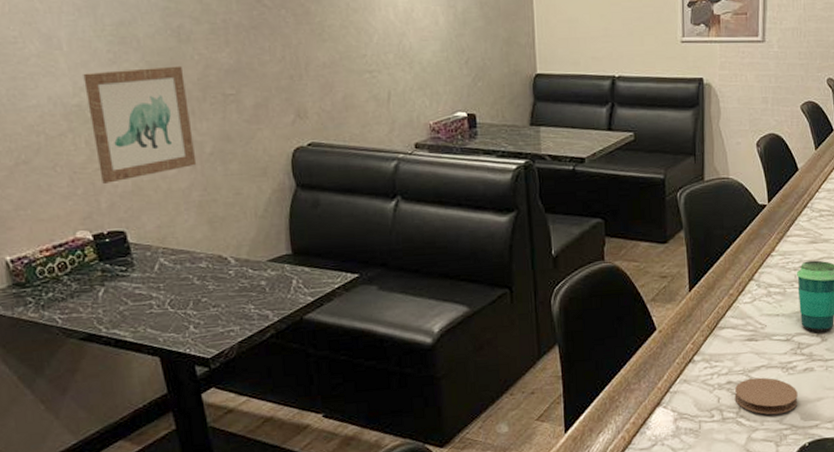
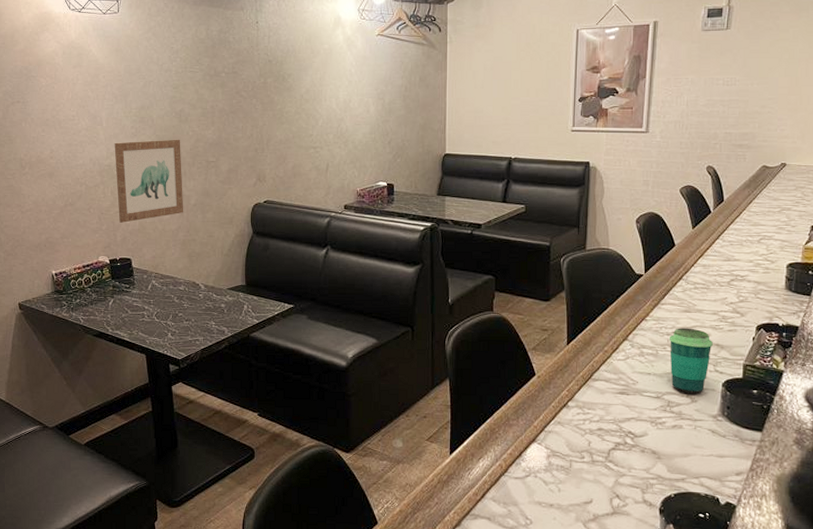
coaster: present [734,377,798,415] -> none [604,428,666,464]

